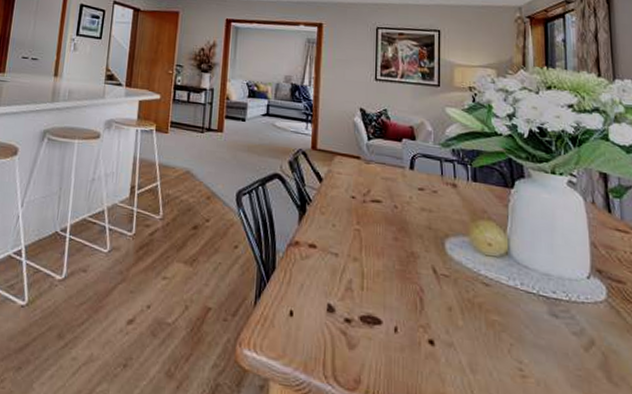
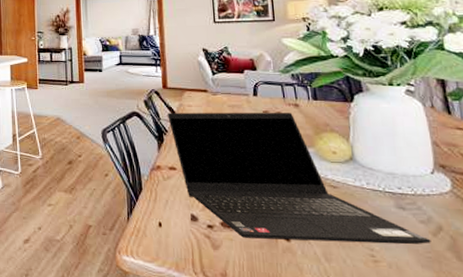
laptop computer: none [313,179,582,360] -> present [168,113,431,245]

